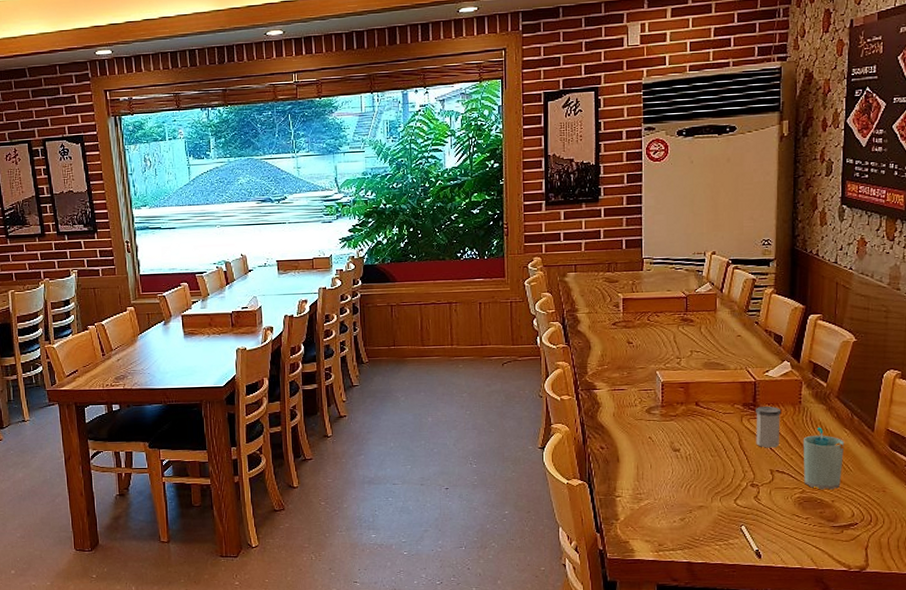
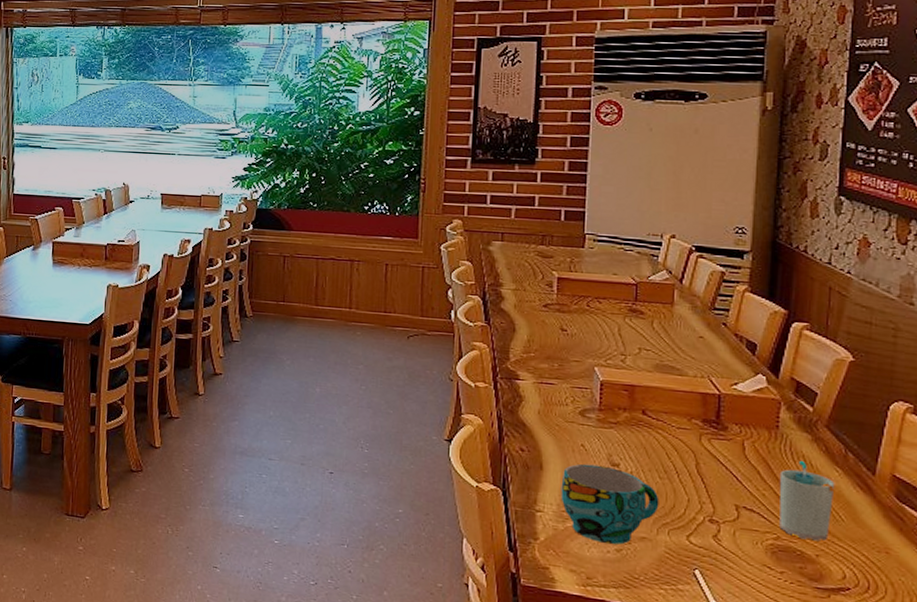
cup: none [635,452,712,515] -> present [560,463,659,545]
salt shaker: present [756,406,782,448] -> none [718,425,753,479]

